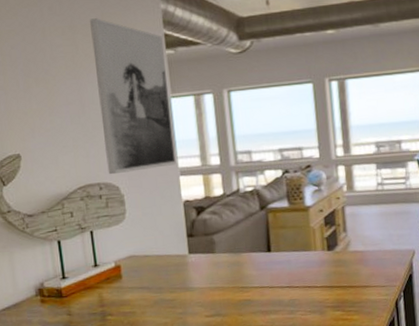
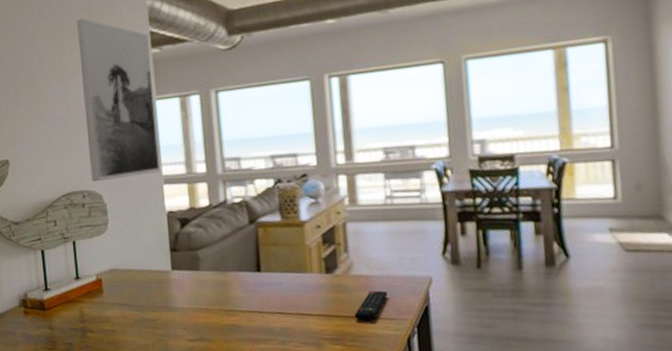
remote control: none [351,263,379,290] -> present [354,290,388,321]

